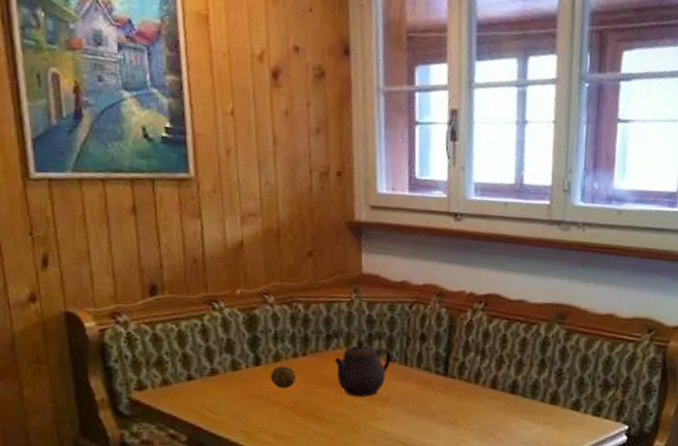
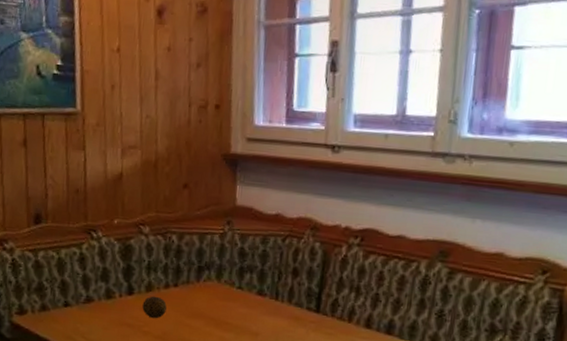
teapot: present [334,339,392,397] -> none [205,271,263,331]

